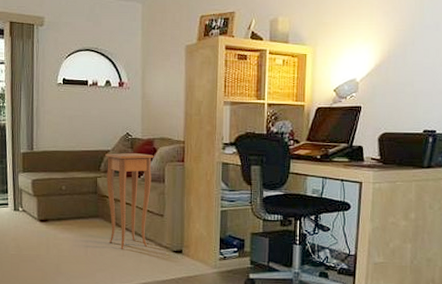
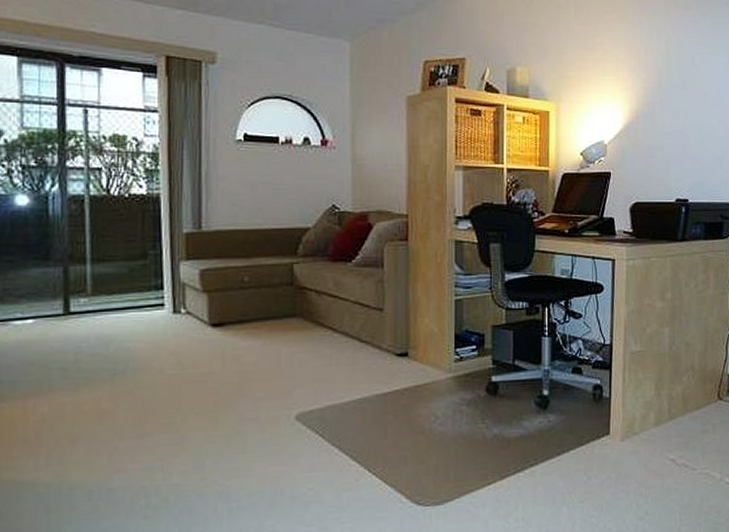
side table: present [105,153,154,249] -> none [304,231,369,357]

